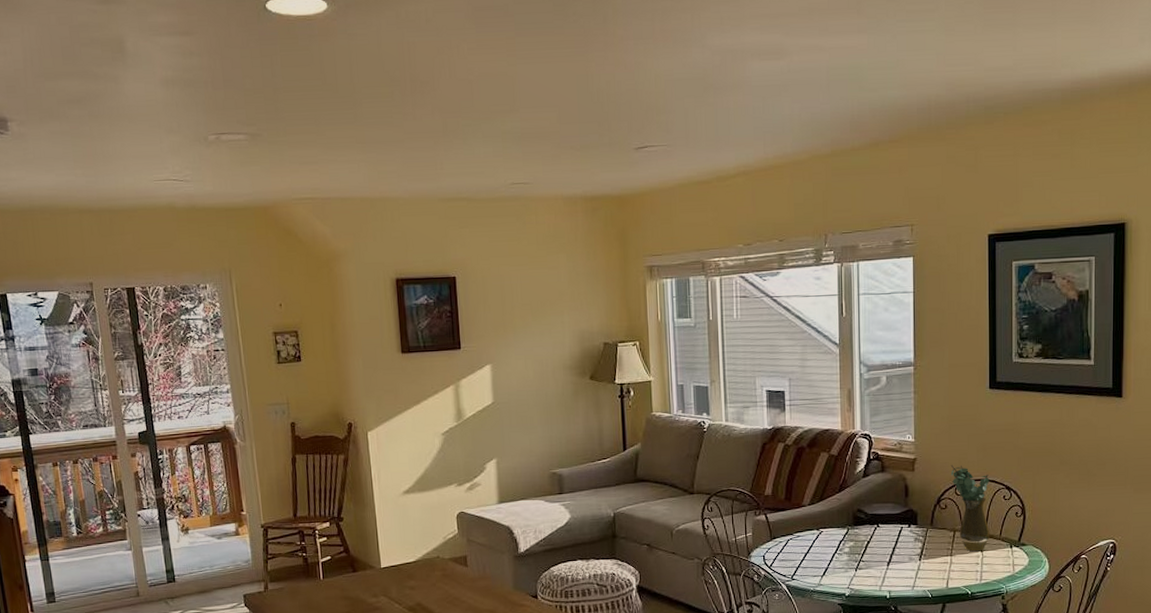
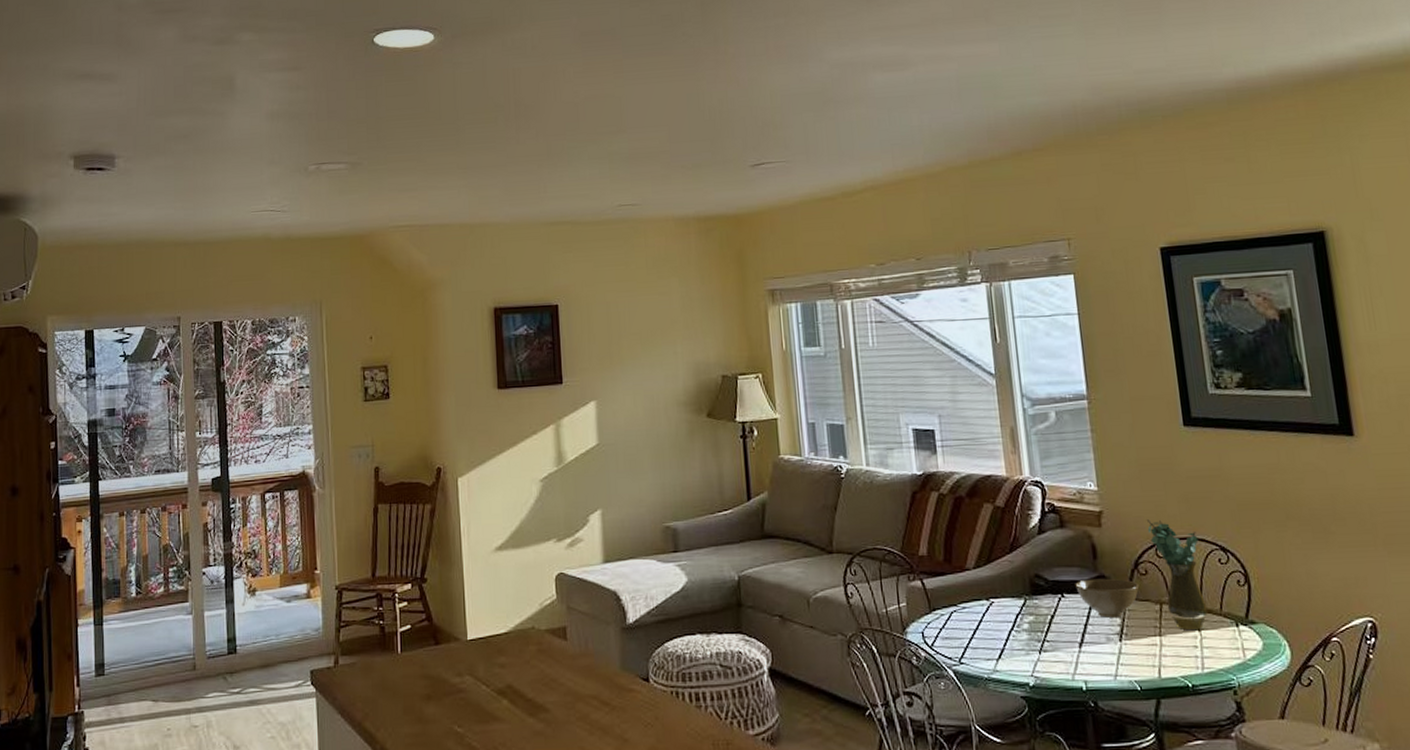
bowl: none [889,512,939,543] -> present [1075,578,1140,618]

